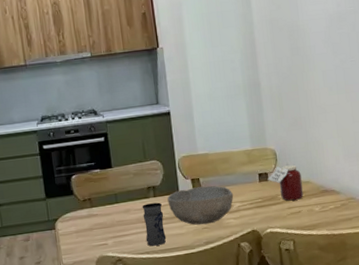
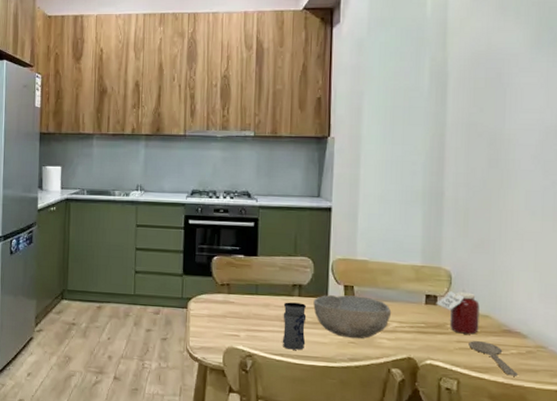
wooden spoon: none [297,203,338,228] -> present [468,340,519,377]

